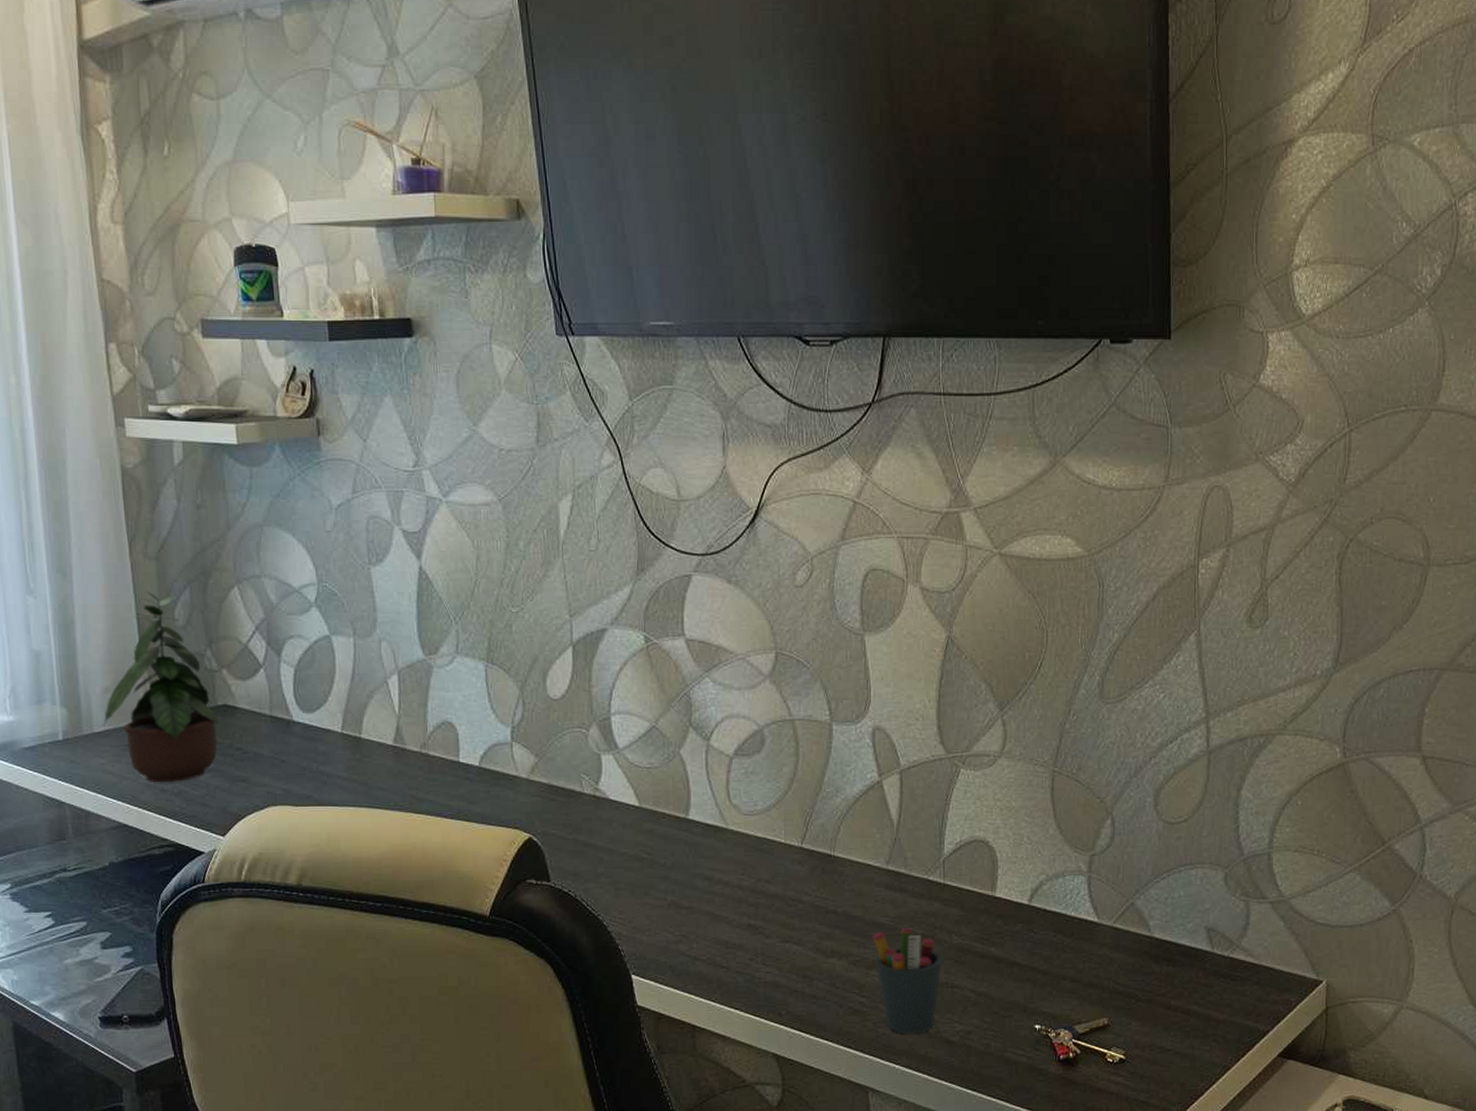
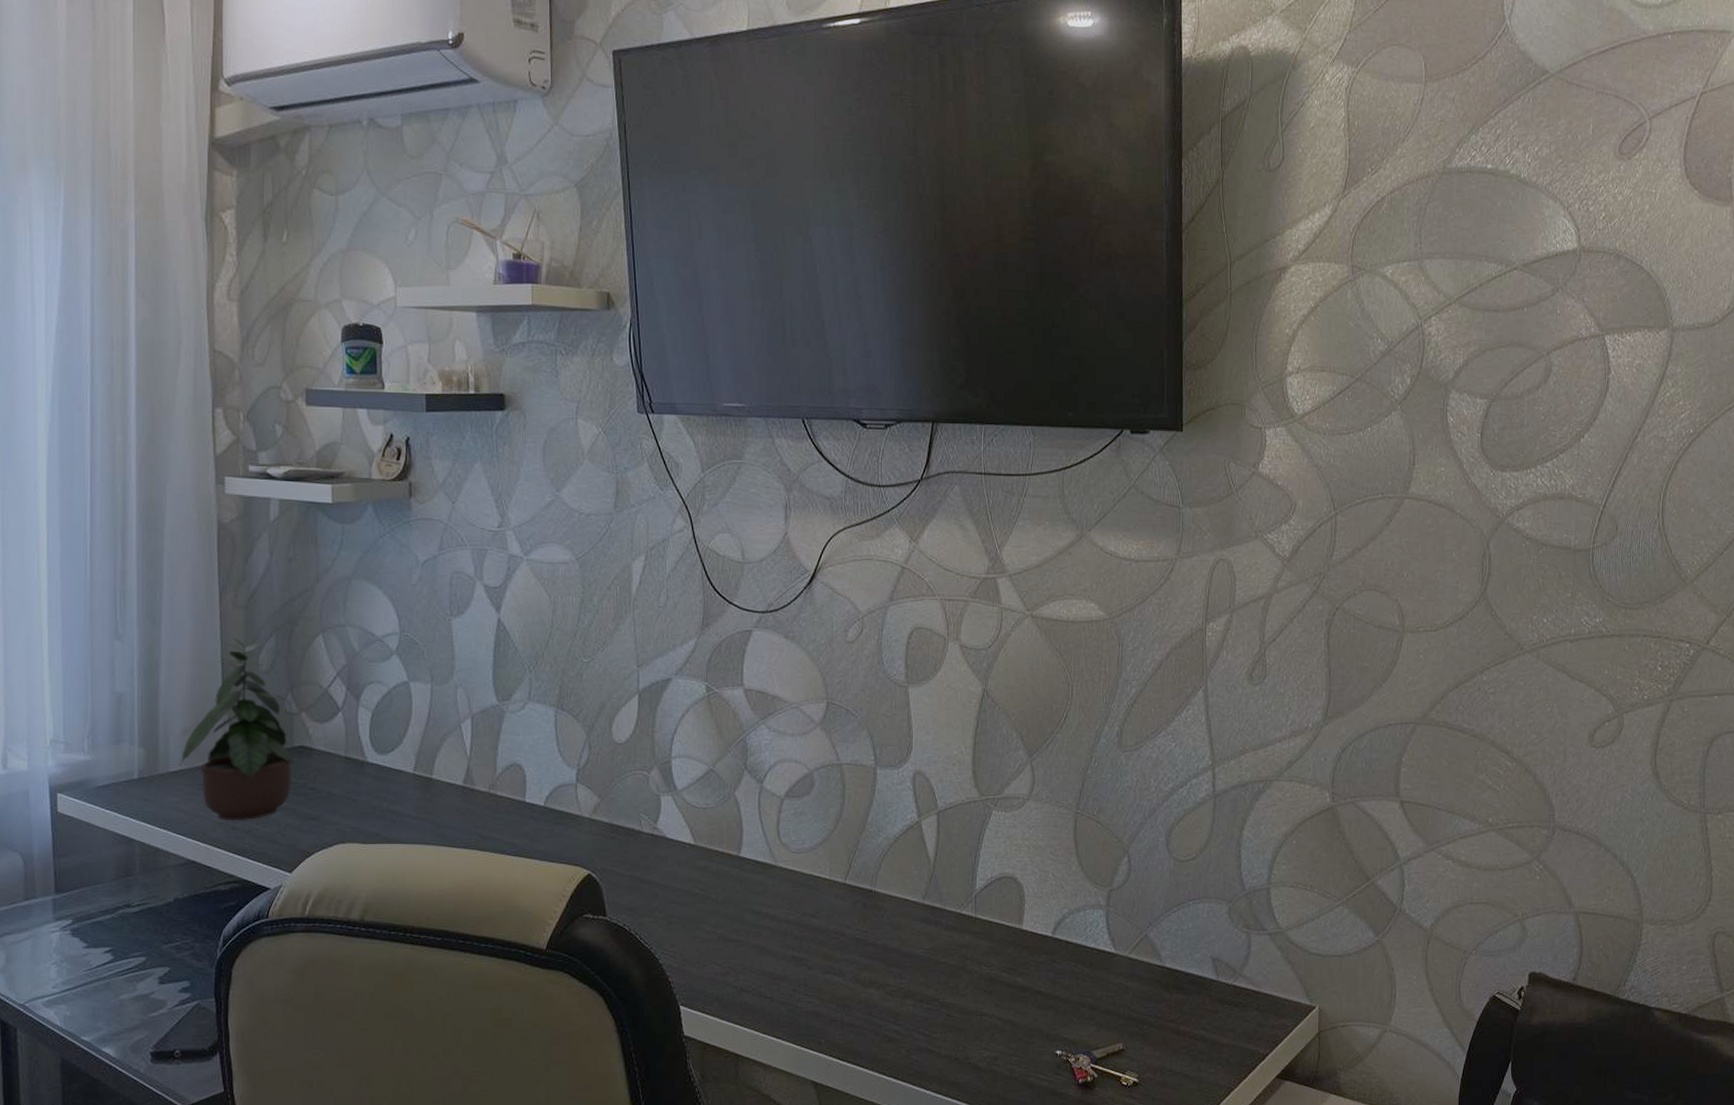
pen holder: present [873,928,942,1034] -> none [908,959,972,1060]

